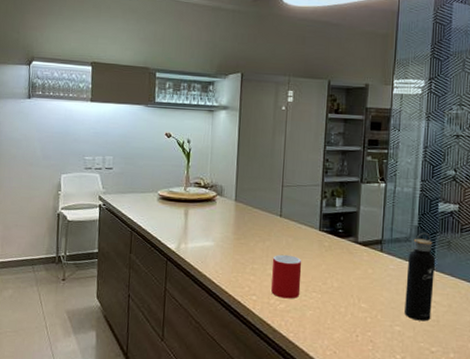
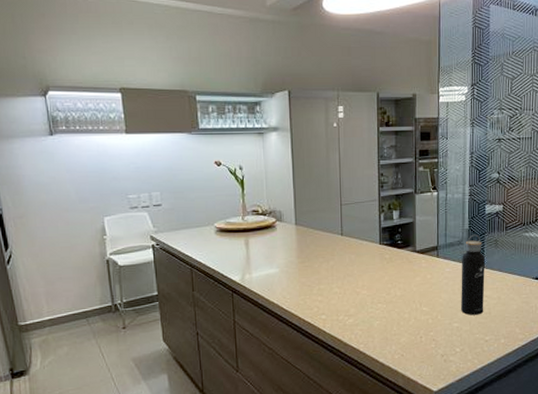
cup: present [271,254,302,299] -> none [337,271,367,313]

